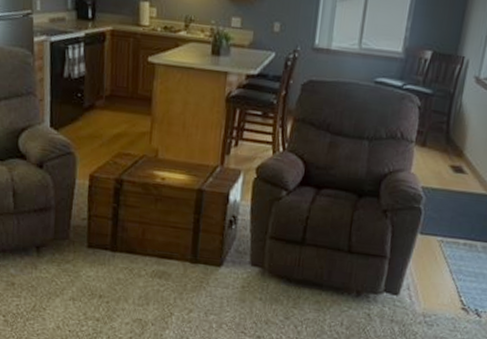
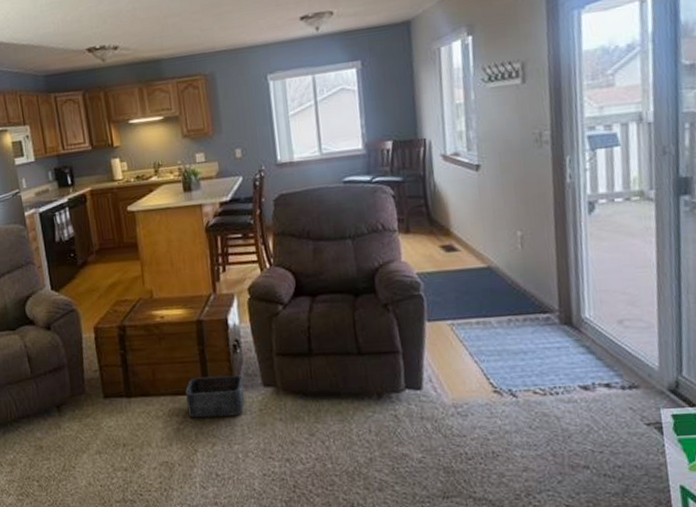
storage bin: none [171,244,232,288] -> present [186,375,245,418]

